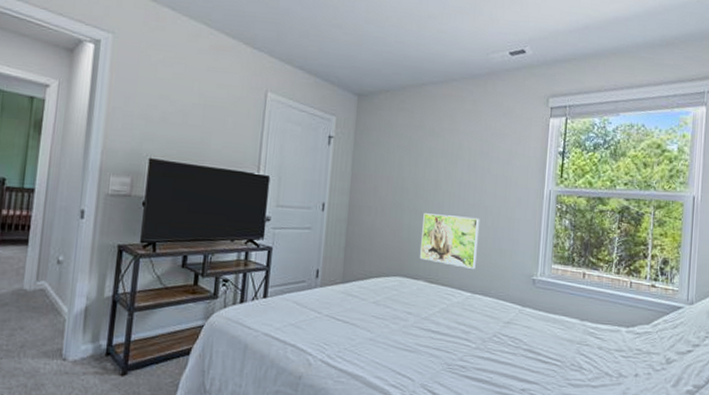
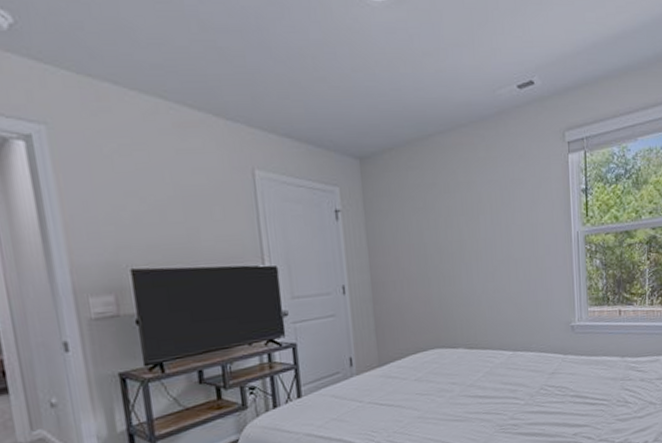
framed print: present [420,213,480,269] -> none [452,273,513,328]

